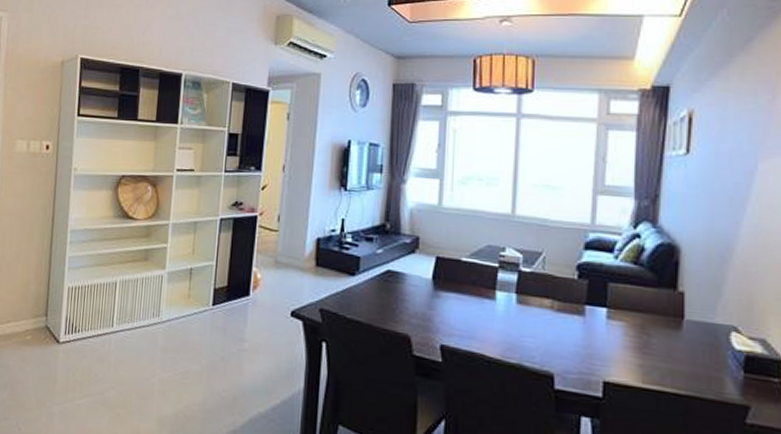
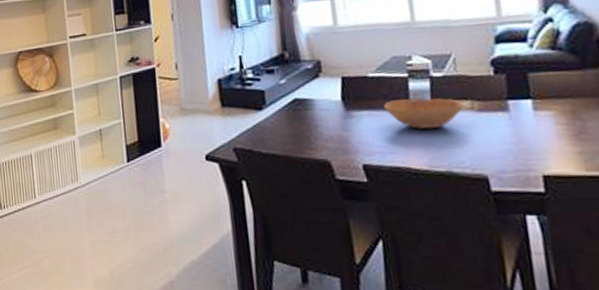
bowl: none [471,287,544,321] -> present [384,98,464,130]

